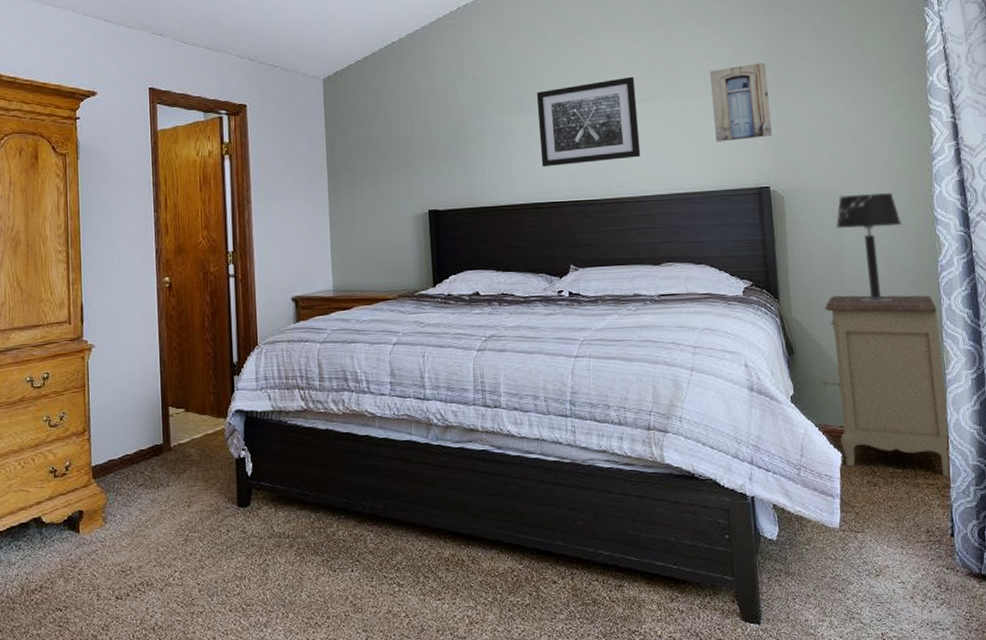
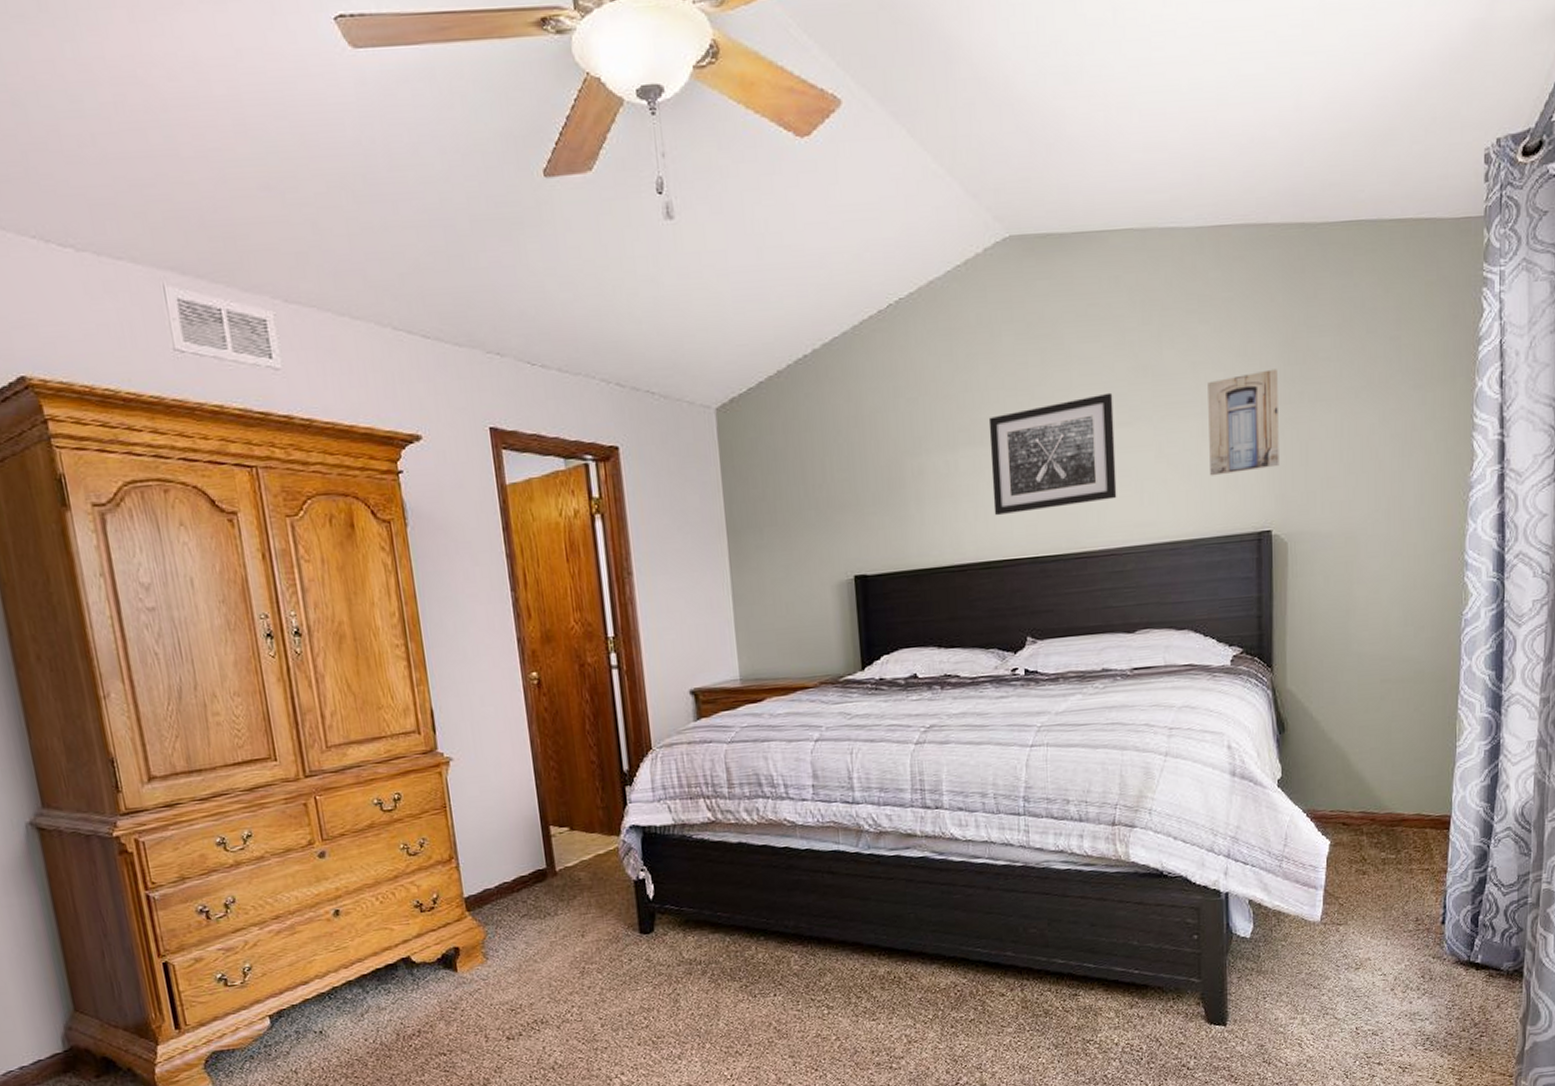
nightstand: present [820,295,951,478] -> none [1312,656,1454,862]
table lamp: present [836,193,902,302] -> none [1346,533,1425,667]

